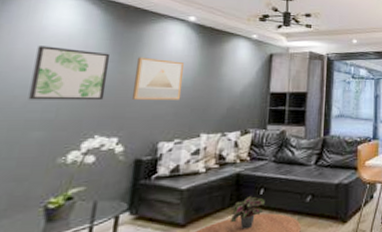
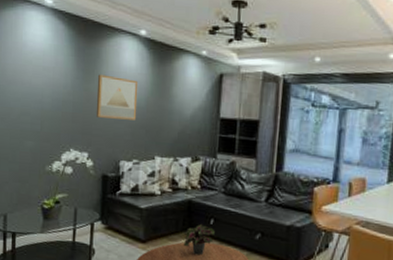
wall art: present [28,46,111,101] -> none [20,61,76,117]

